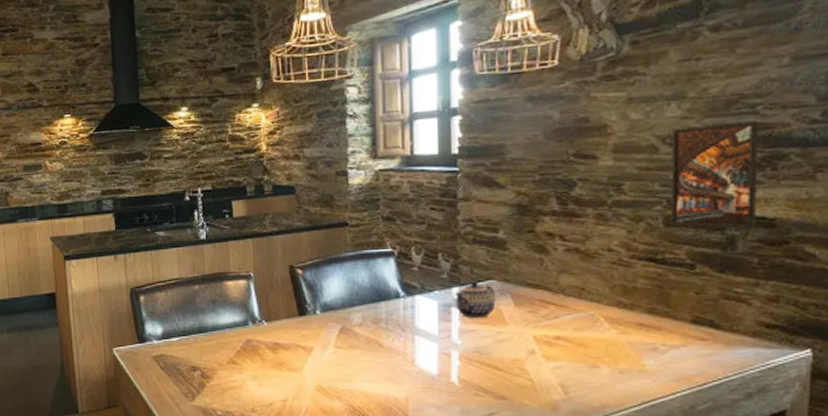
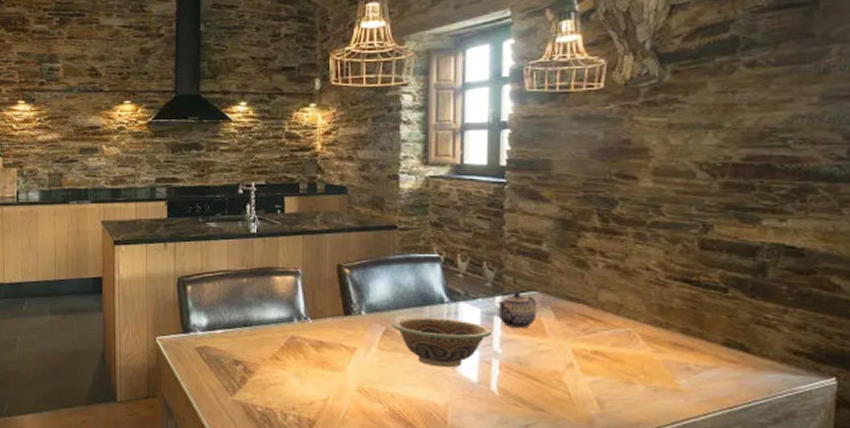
decorative bowl: none [347,313,450,362] -> present [392,317,491,368]
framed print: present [671,120,758,229] -> none [706,153,789,256]

